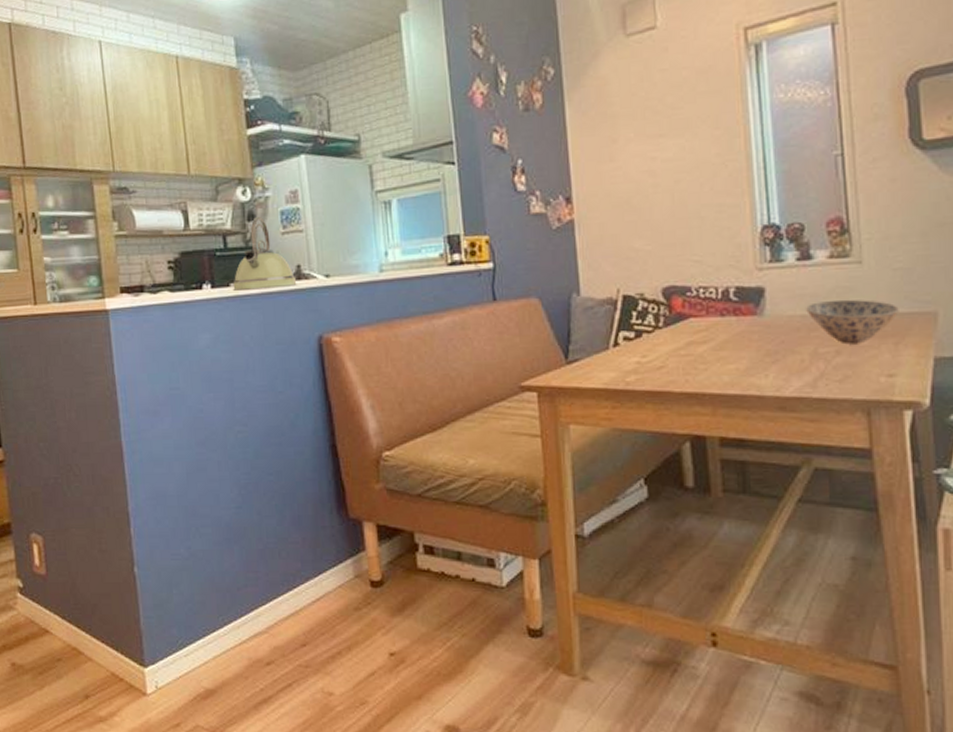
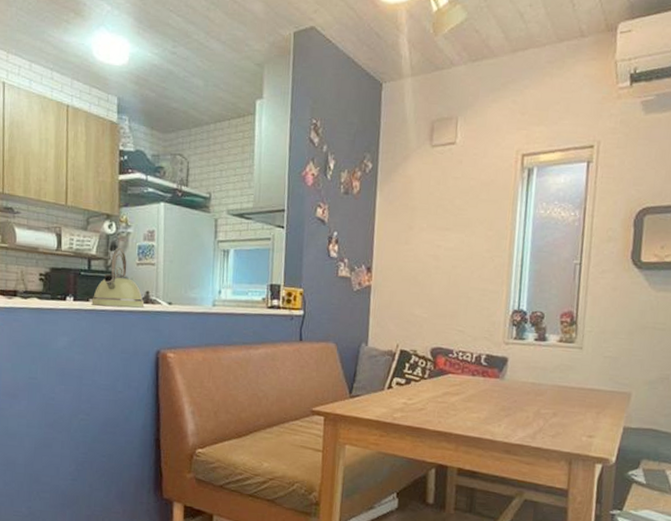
bowl: present [806,299,899,345] -> none [536,373,604,410]

